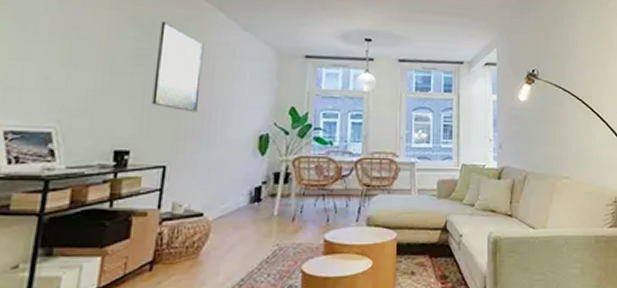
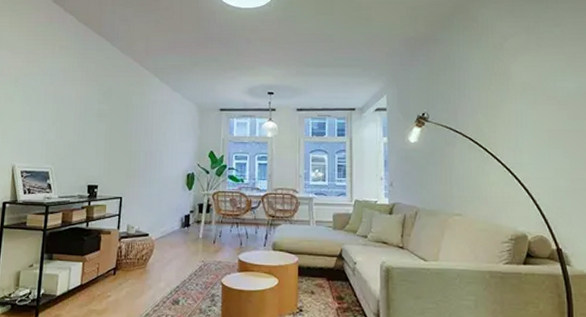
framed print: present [152,21,204,113] -> none [111,87,145,156]

